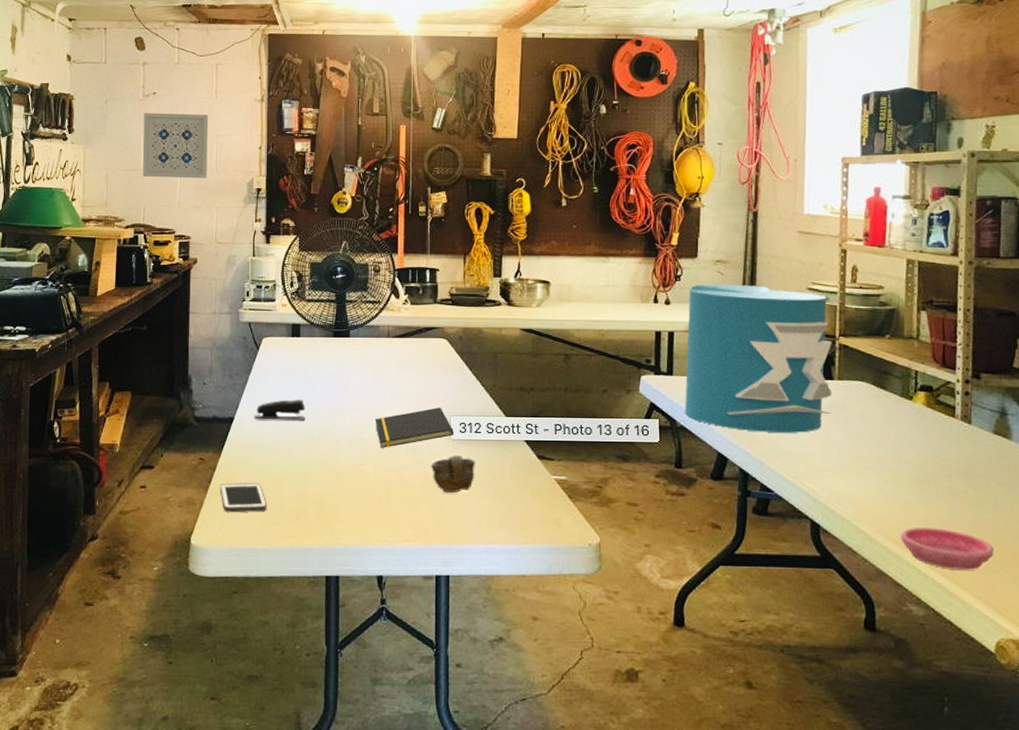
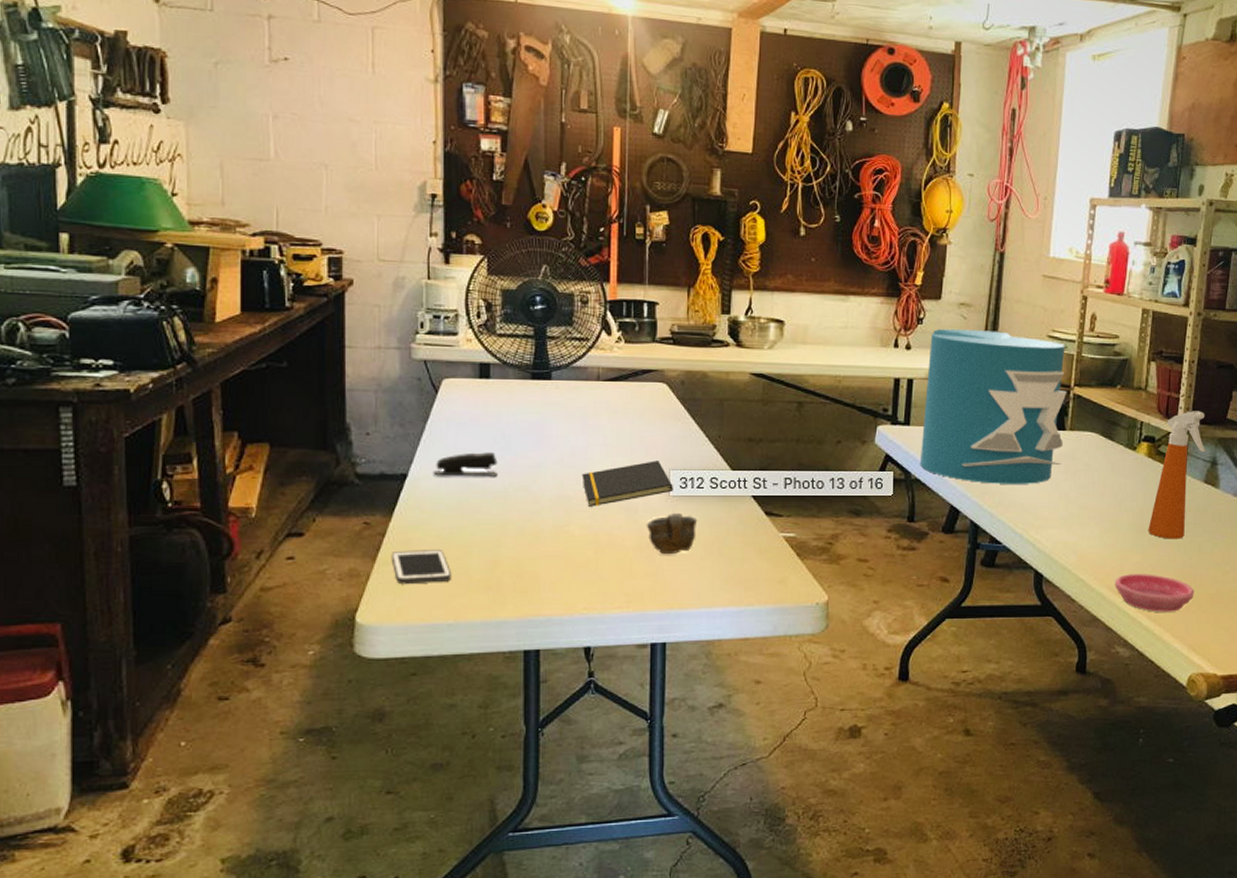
wall art: present [142,113,209,179] -> none [272,84,364,177]
spray bottle: none [933,359,992,493] -> present [1148,411,1206,539]

